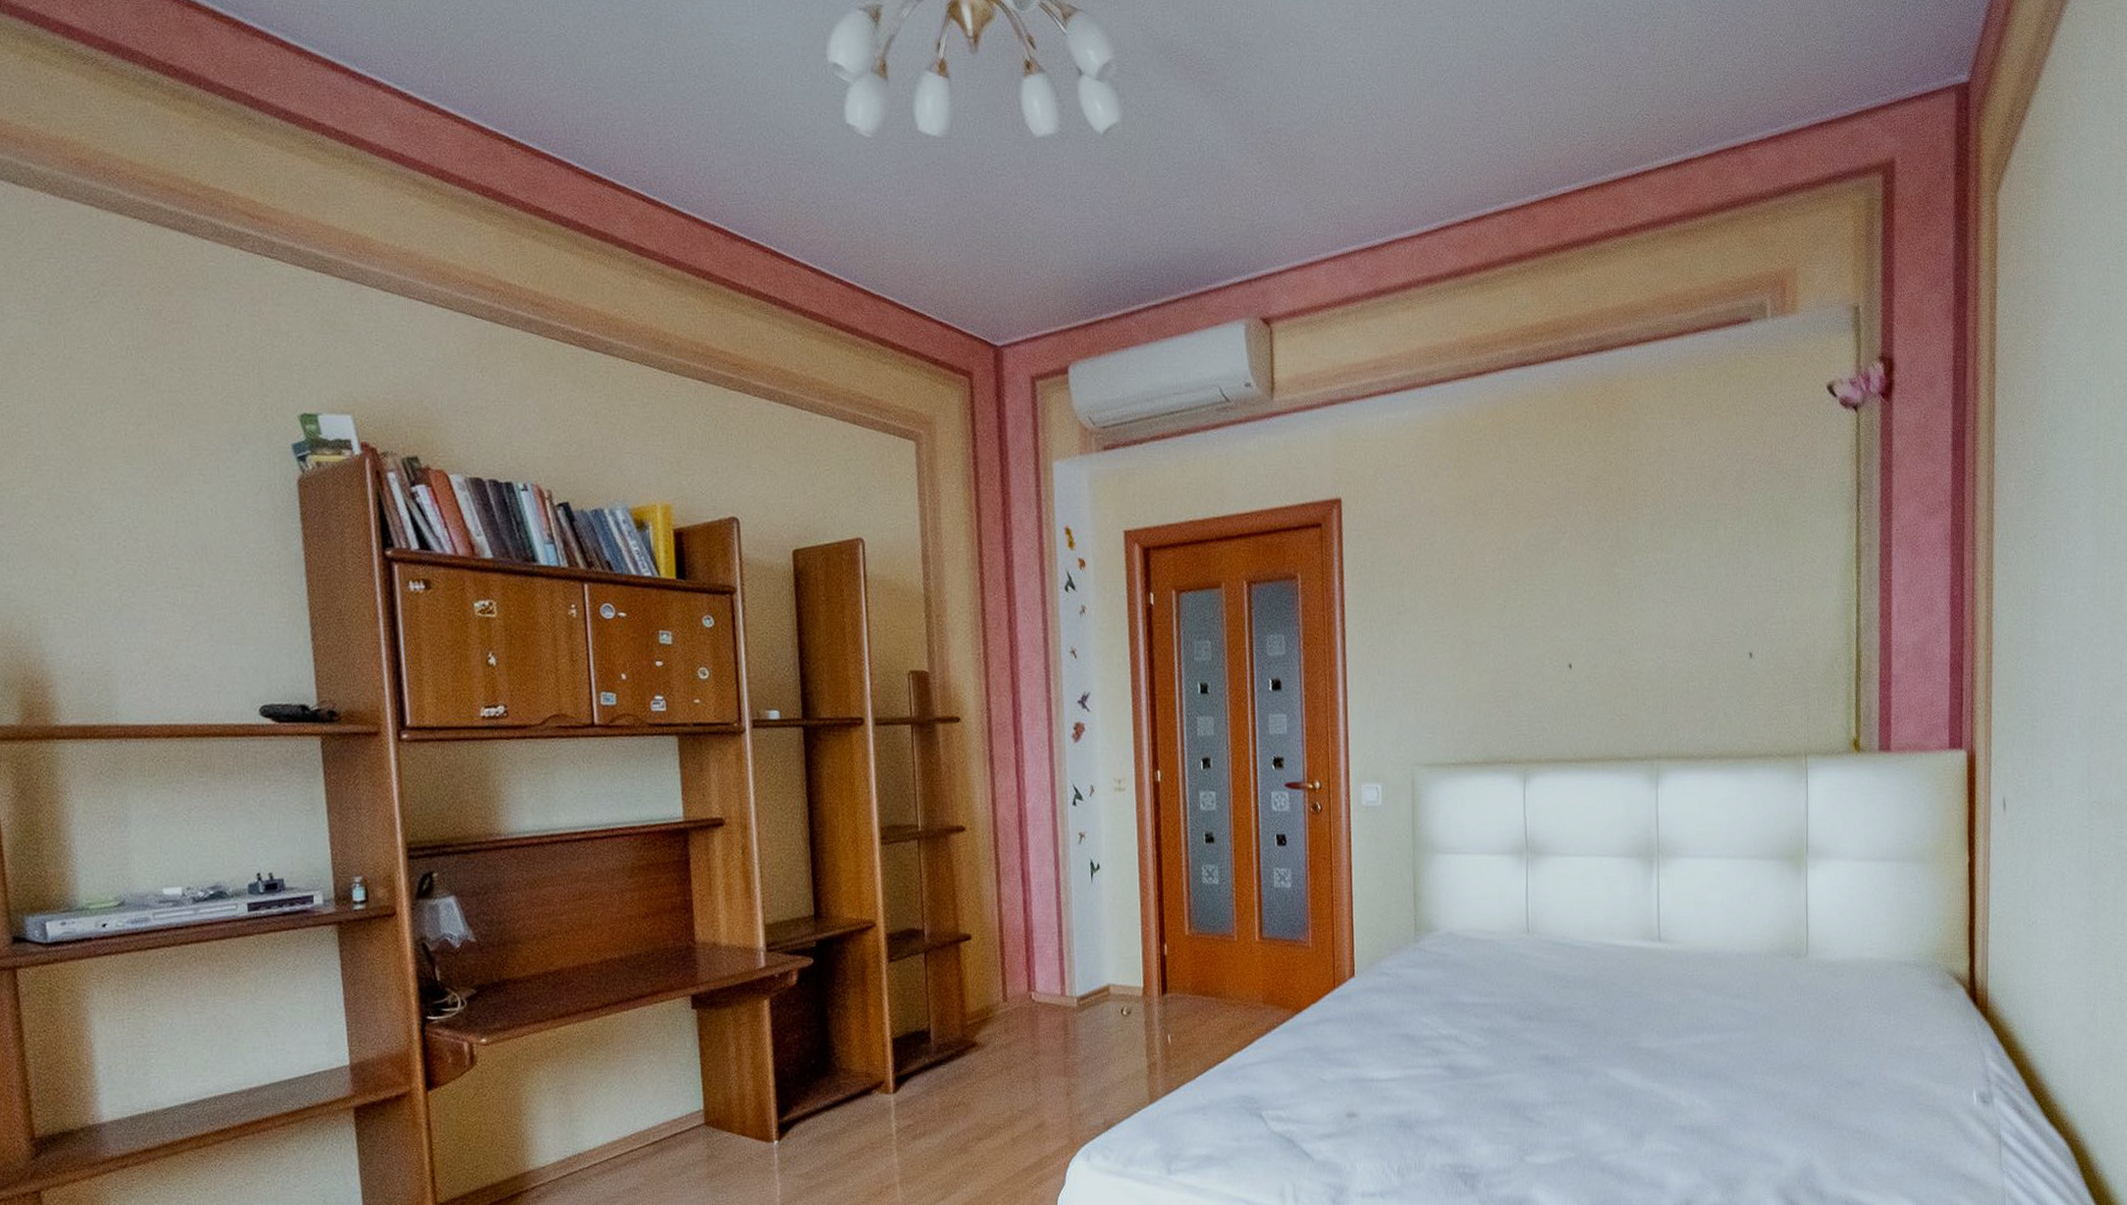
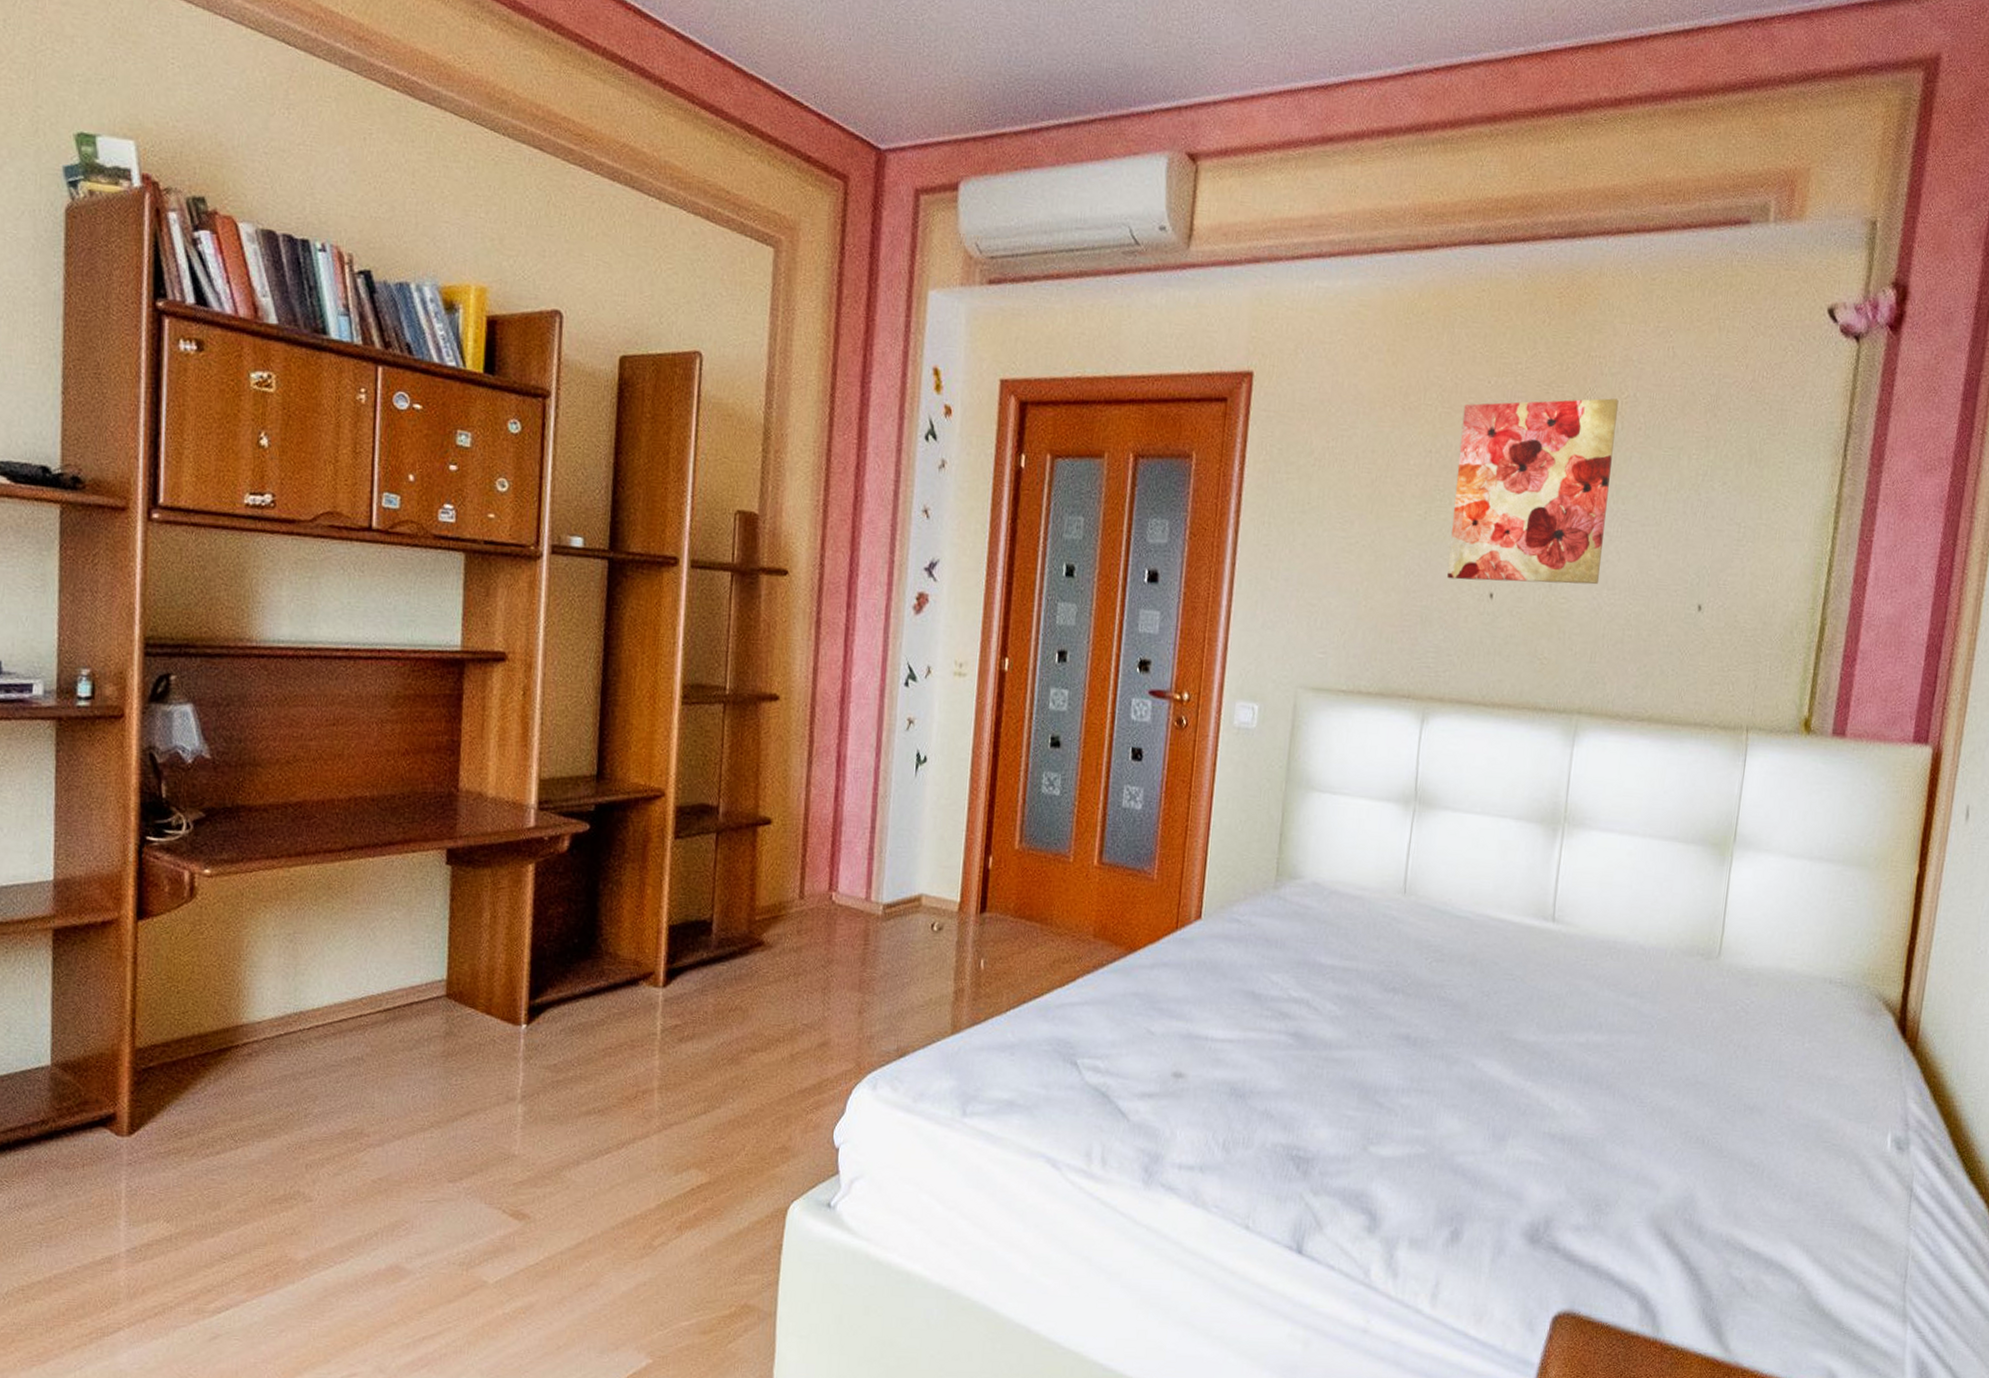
wall art: none [1526,484,1662,656] -> present [1447,398,1618,585]

